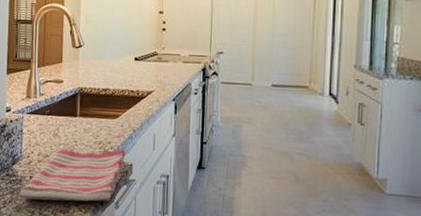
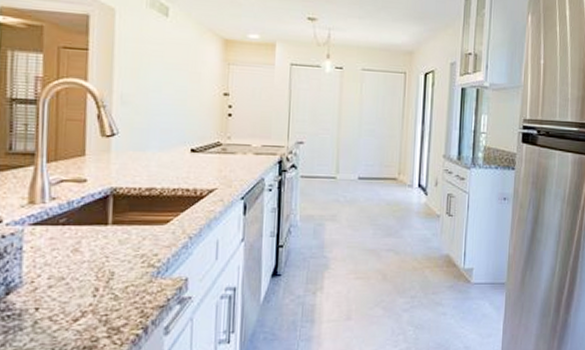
dish towel: present [19,148,126,202] -> none [18,260,179,339]

